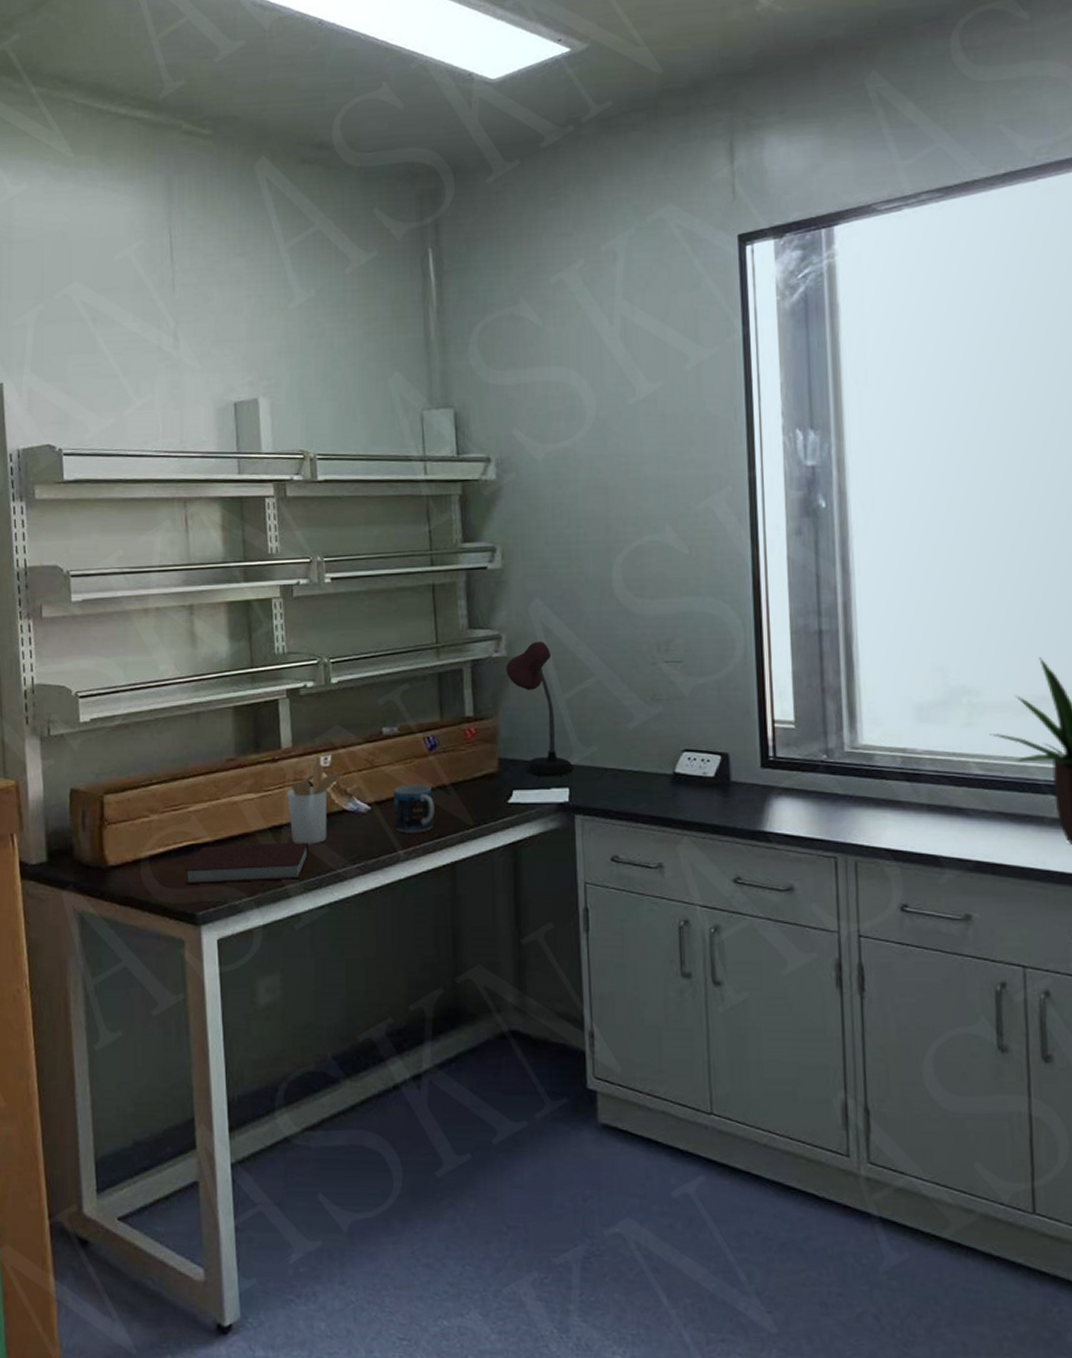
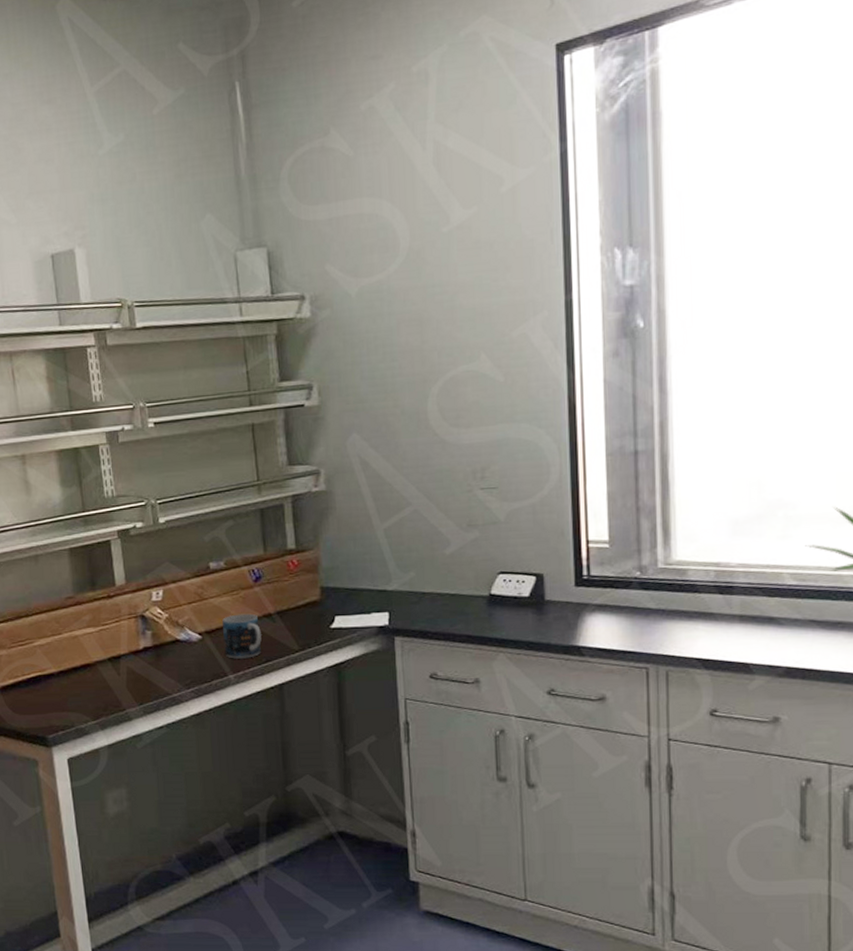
notebook: present [186,842,309,884] -> none [35,670,147,711]
utensil holder: present [287,763,346,844] -> none [123,598,177,672]
desk lamp: present [506,641,575,777] -> none [325,474,394,603]

